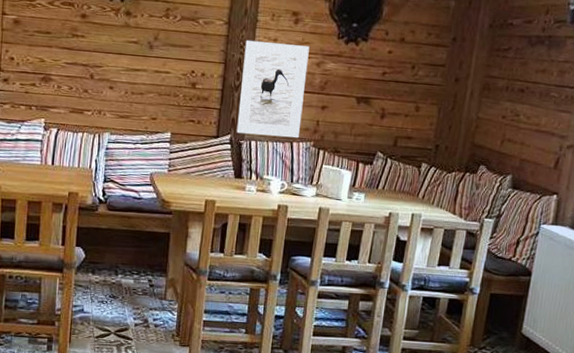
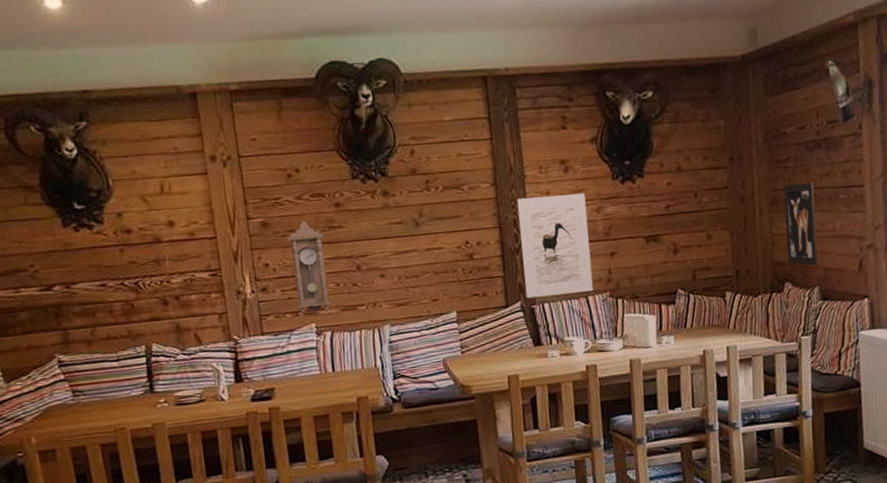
pendulum clock: none [31,24,67,114] -> present [287,220,331,318]
wall art: none [487,74,528,156] -> present [783,183,818,266]

